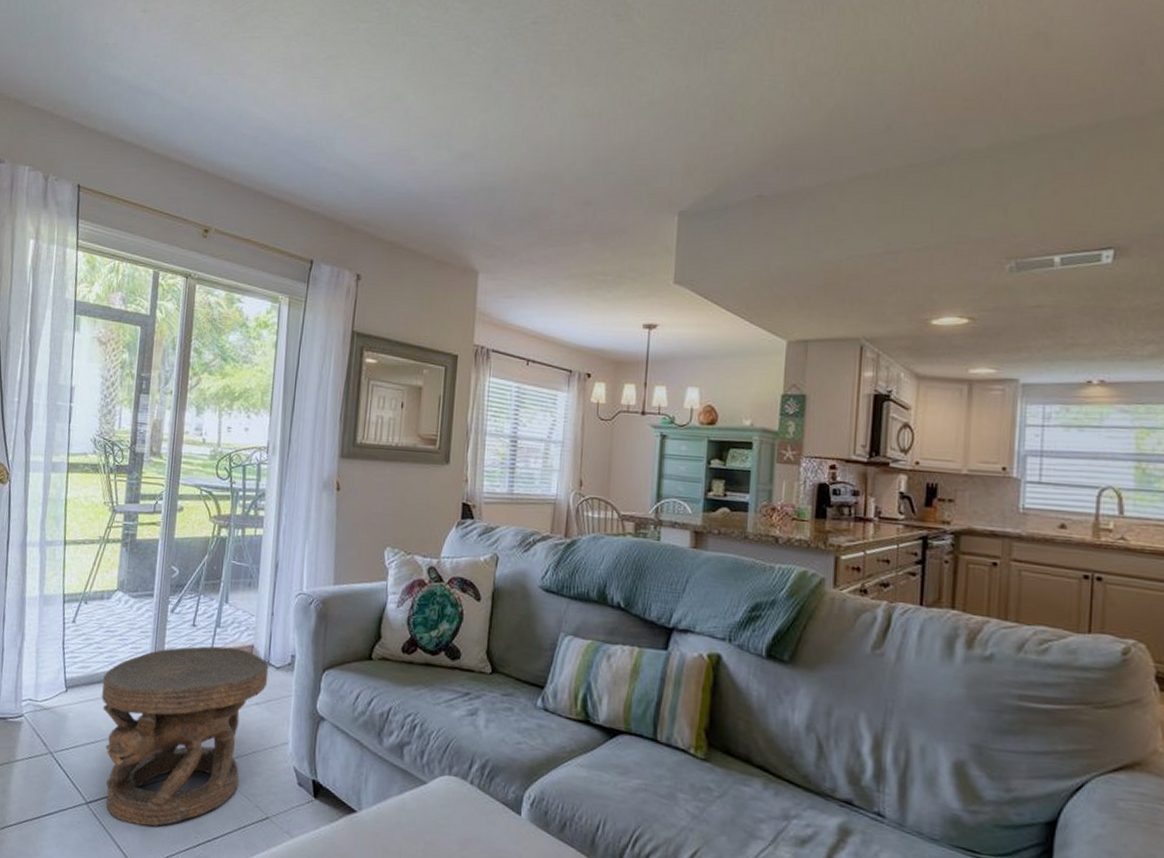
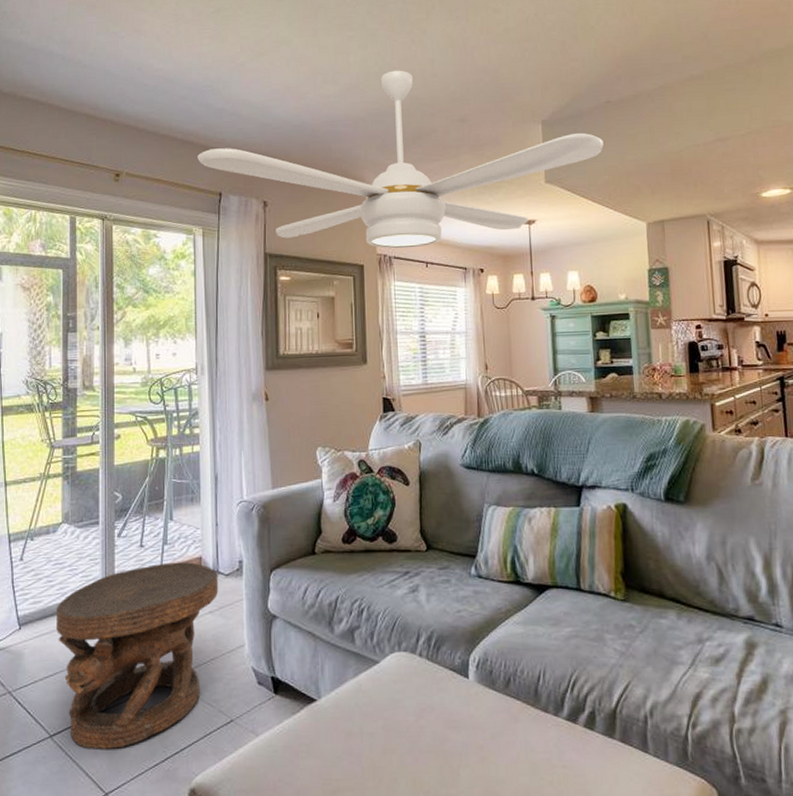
ceiling fan: none [291,140,748,342] -> present [197,70,603,249]

